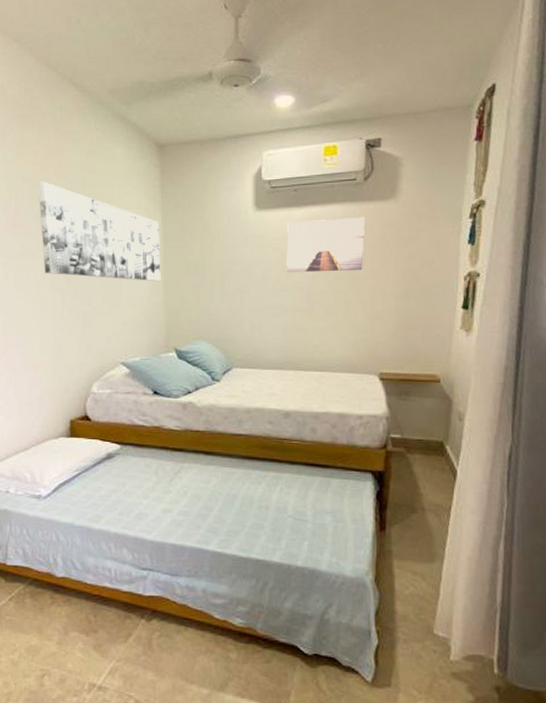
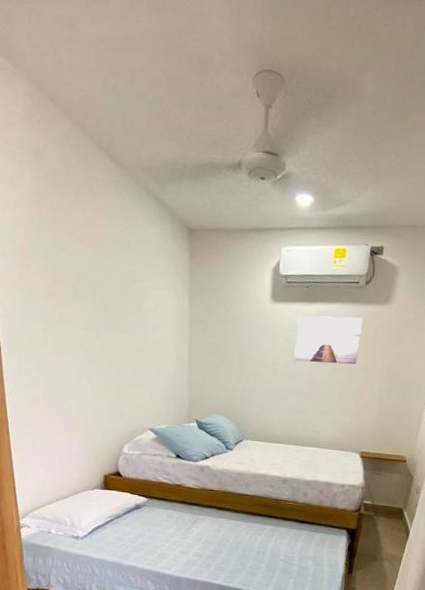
wall art: present [38,181,161,282] -> none [75,253,187,360]

